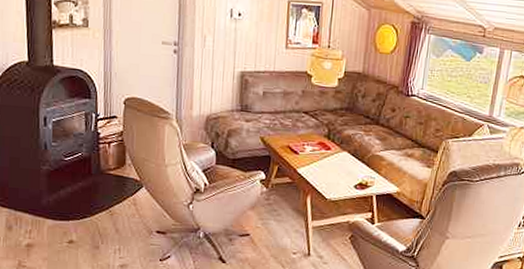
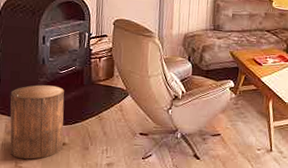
stool: none [10,173,71,258] -> present [10,85,65,159]

